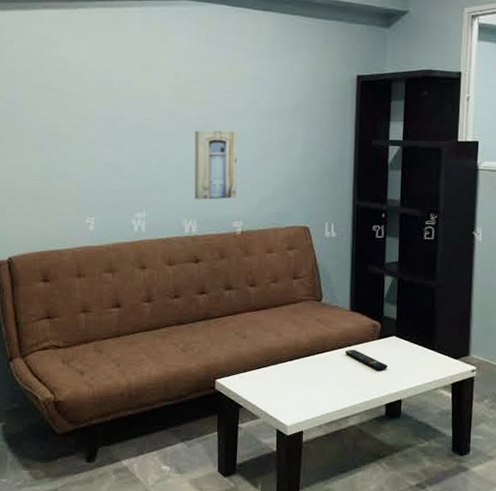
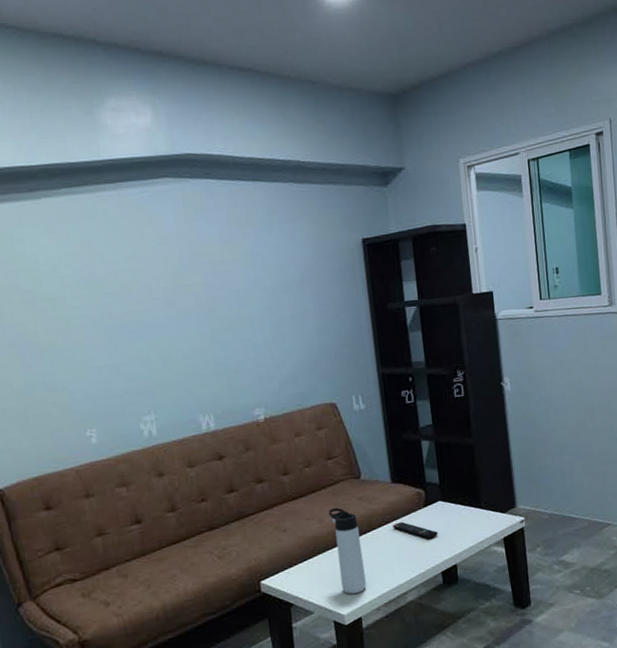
wall art: present [194,130,237,200] -> none [196,313,254,392]
thermos bottle: none [286,324,313,408] -> present [328,507,366,594]

